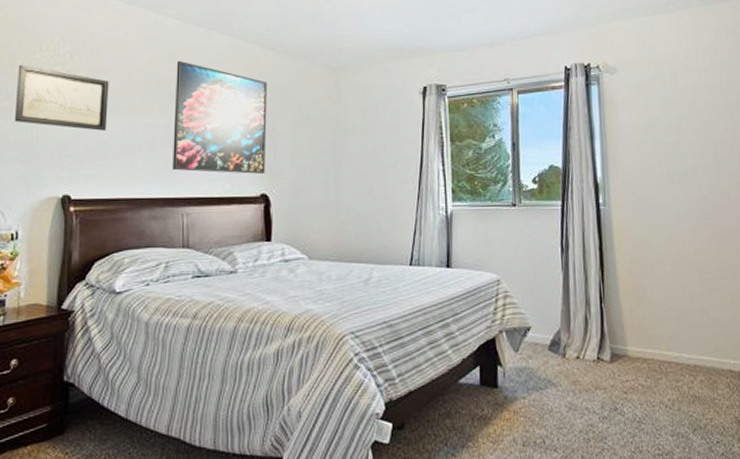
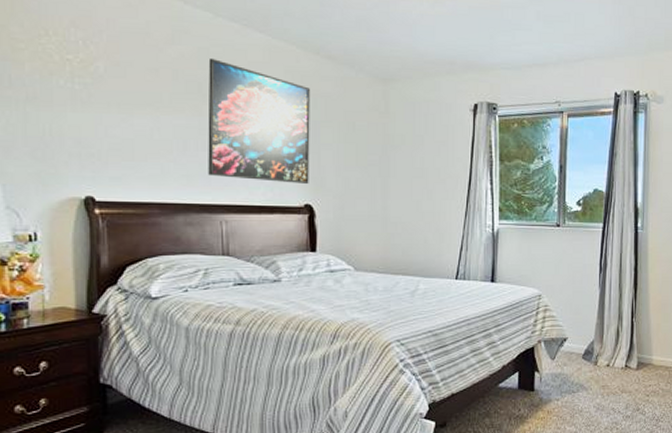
wall art: present [15,65,109,131] -> none [21,50,132,129]

